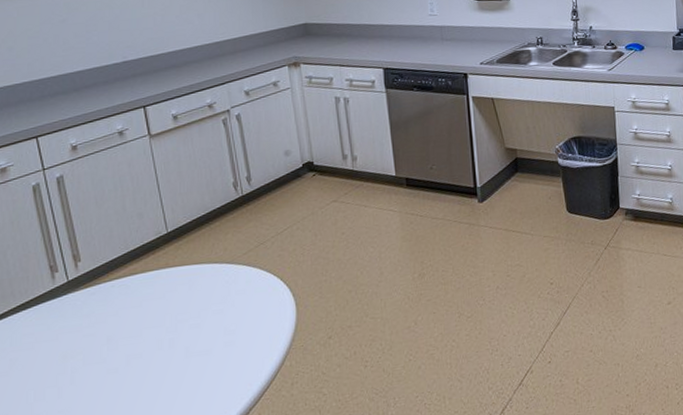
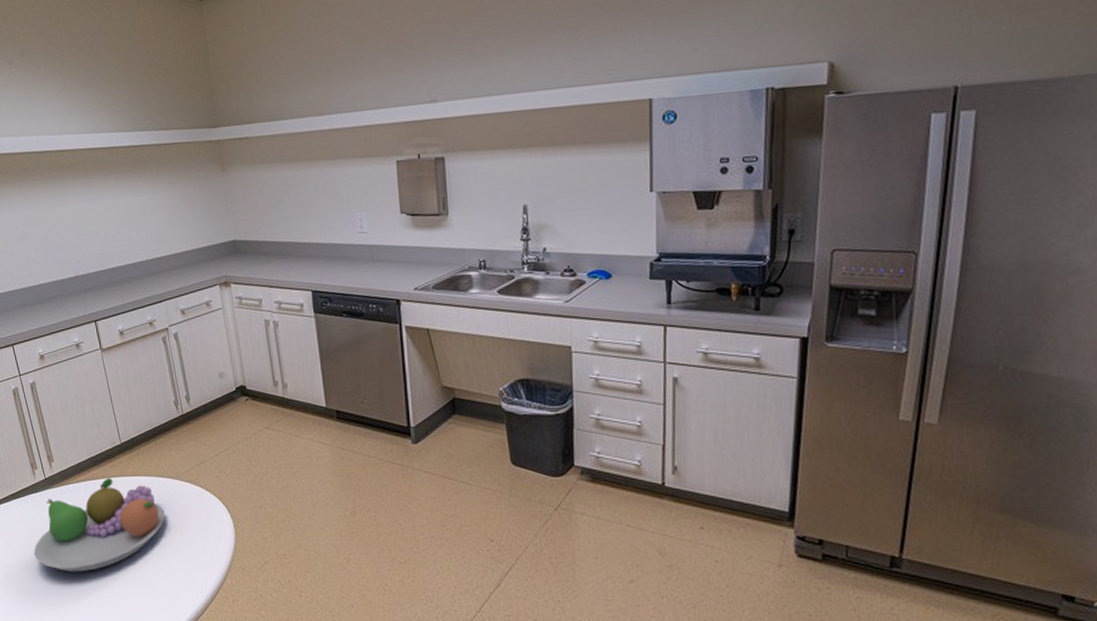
fruit bowl: none [46,271,216,384] -> present [34,478,165,572]

